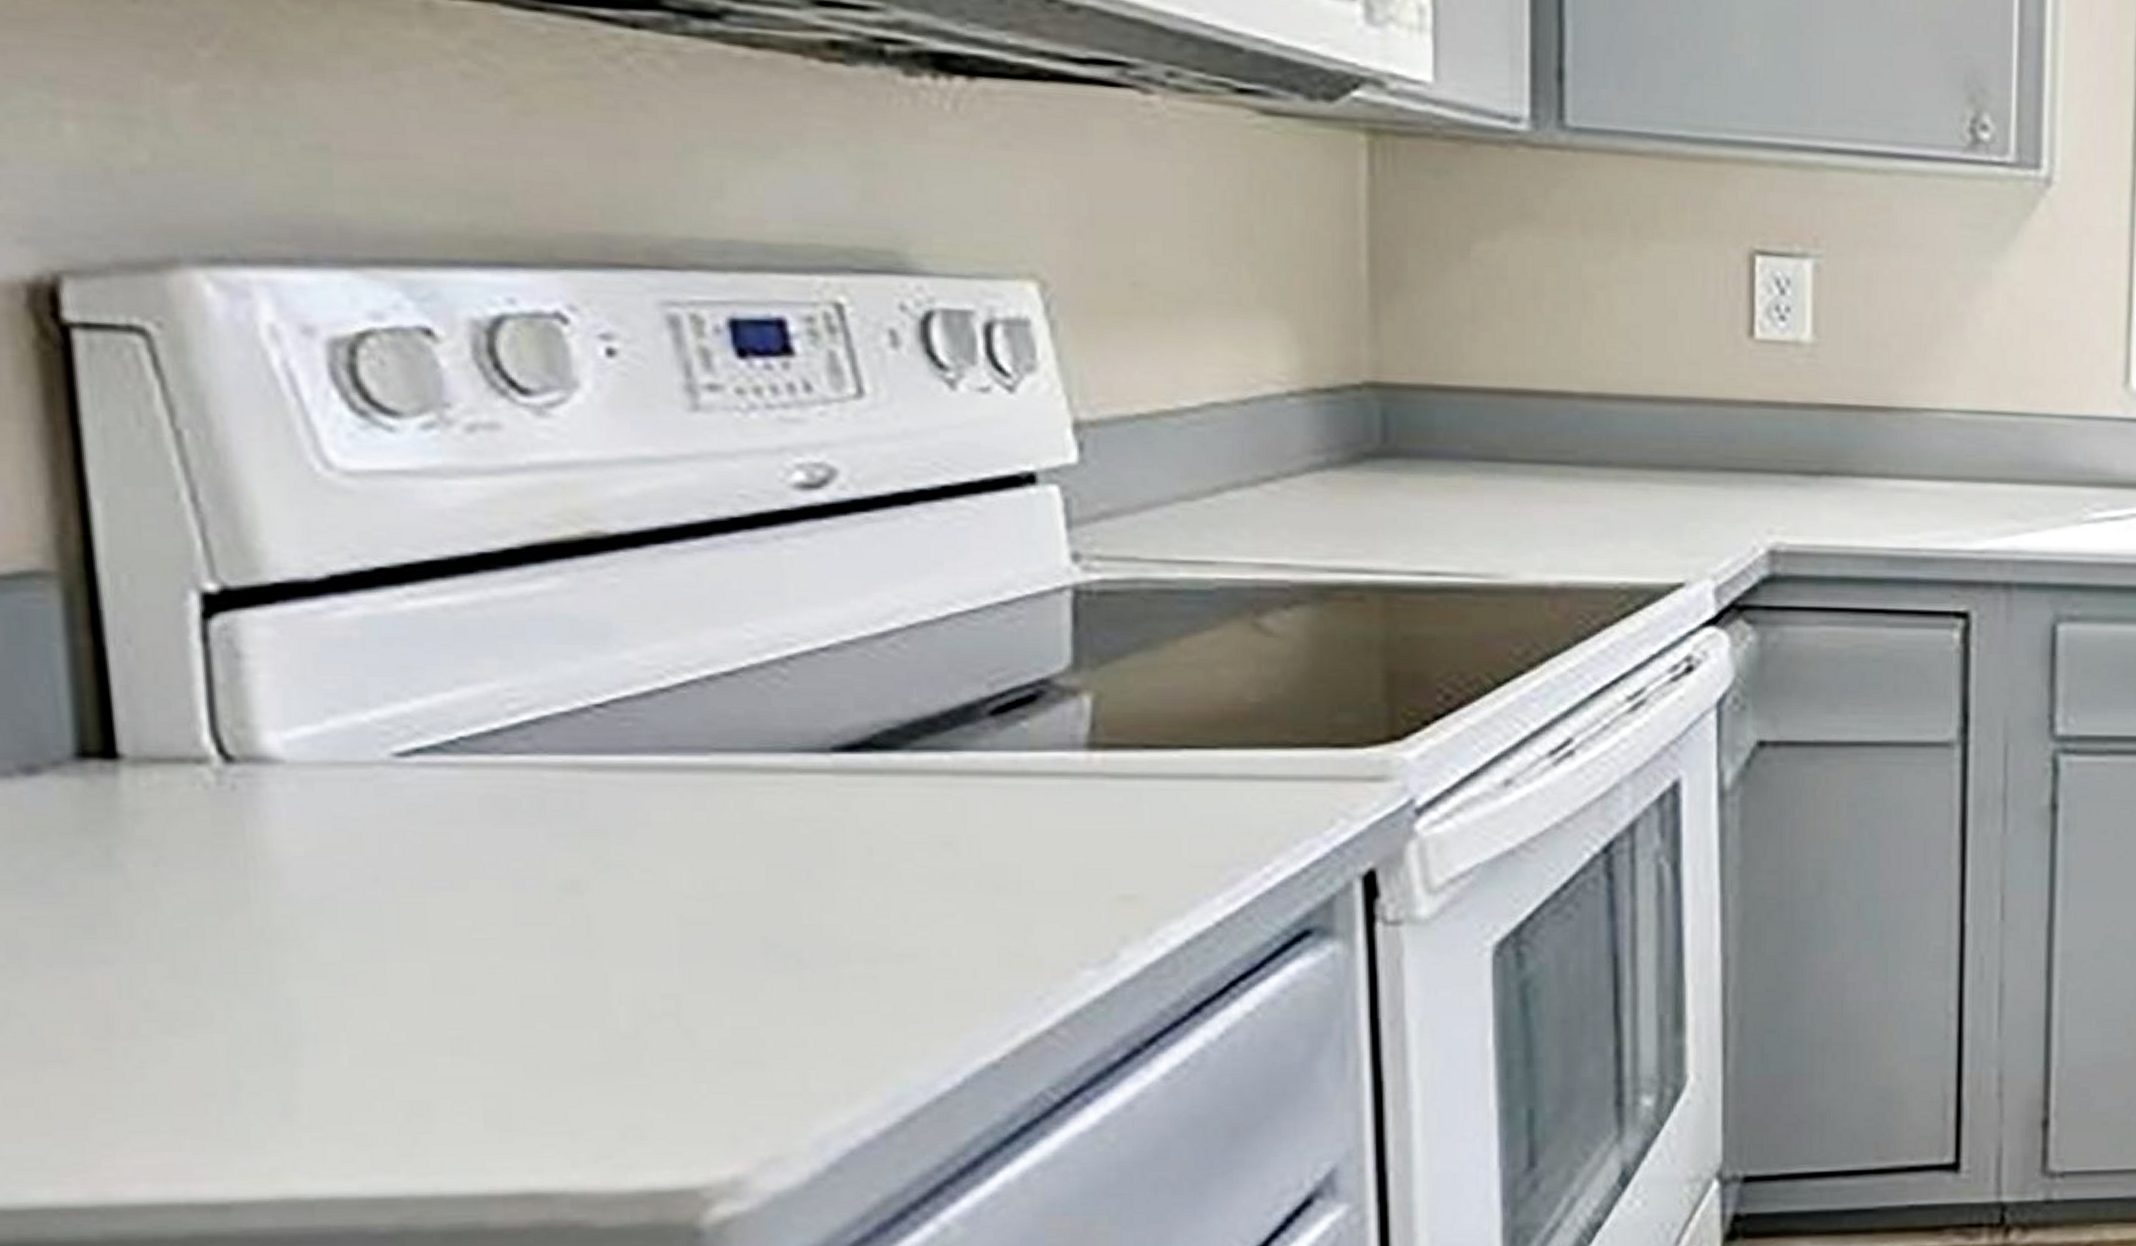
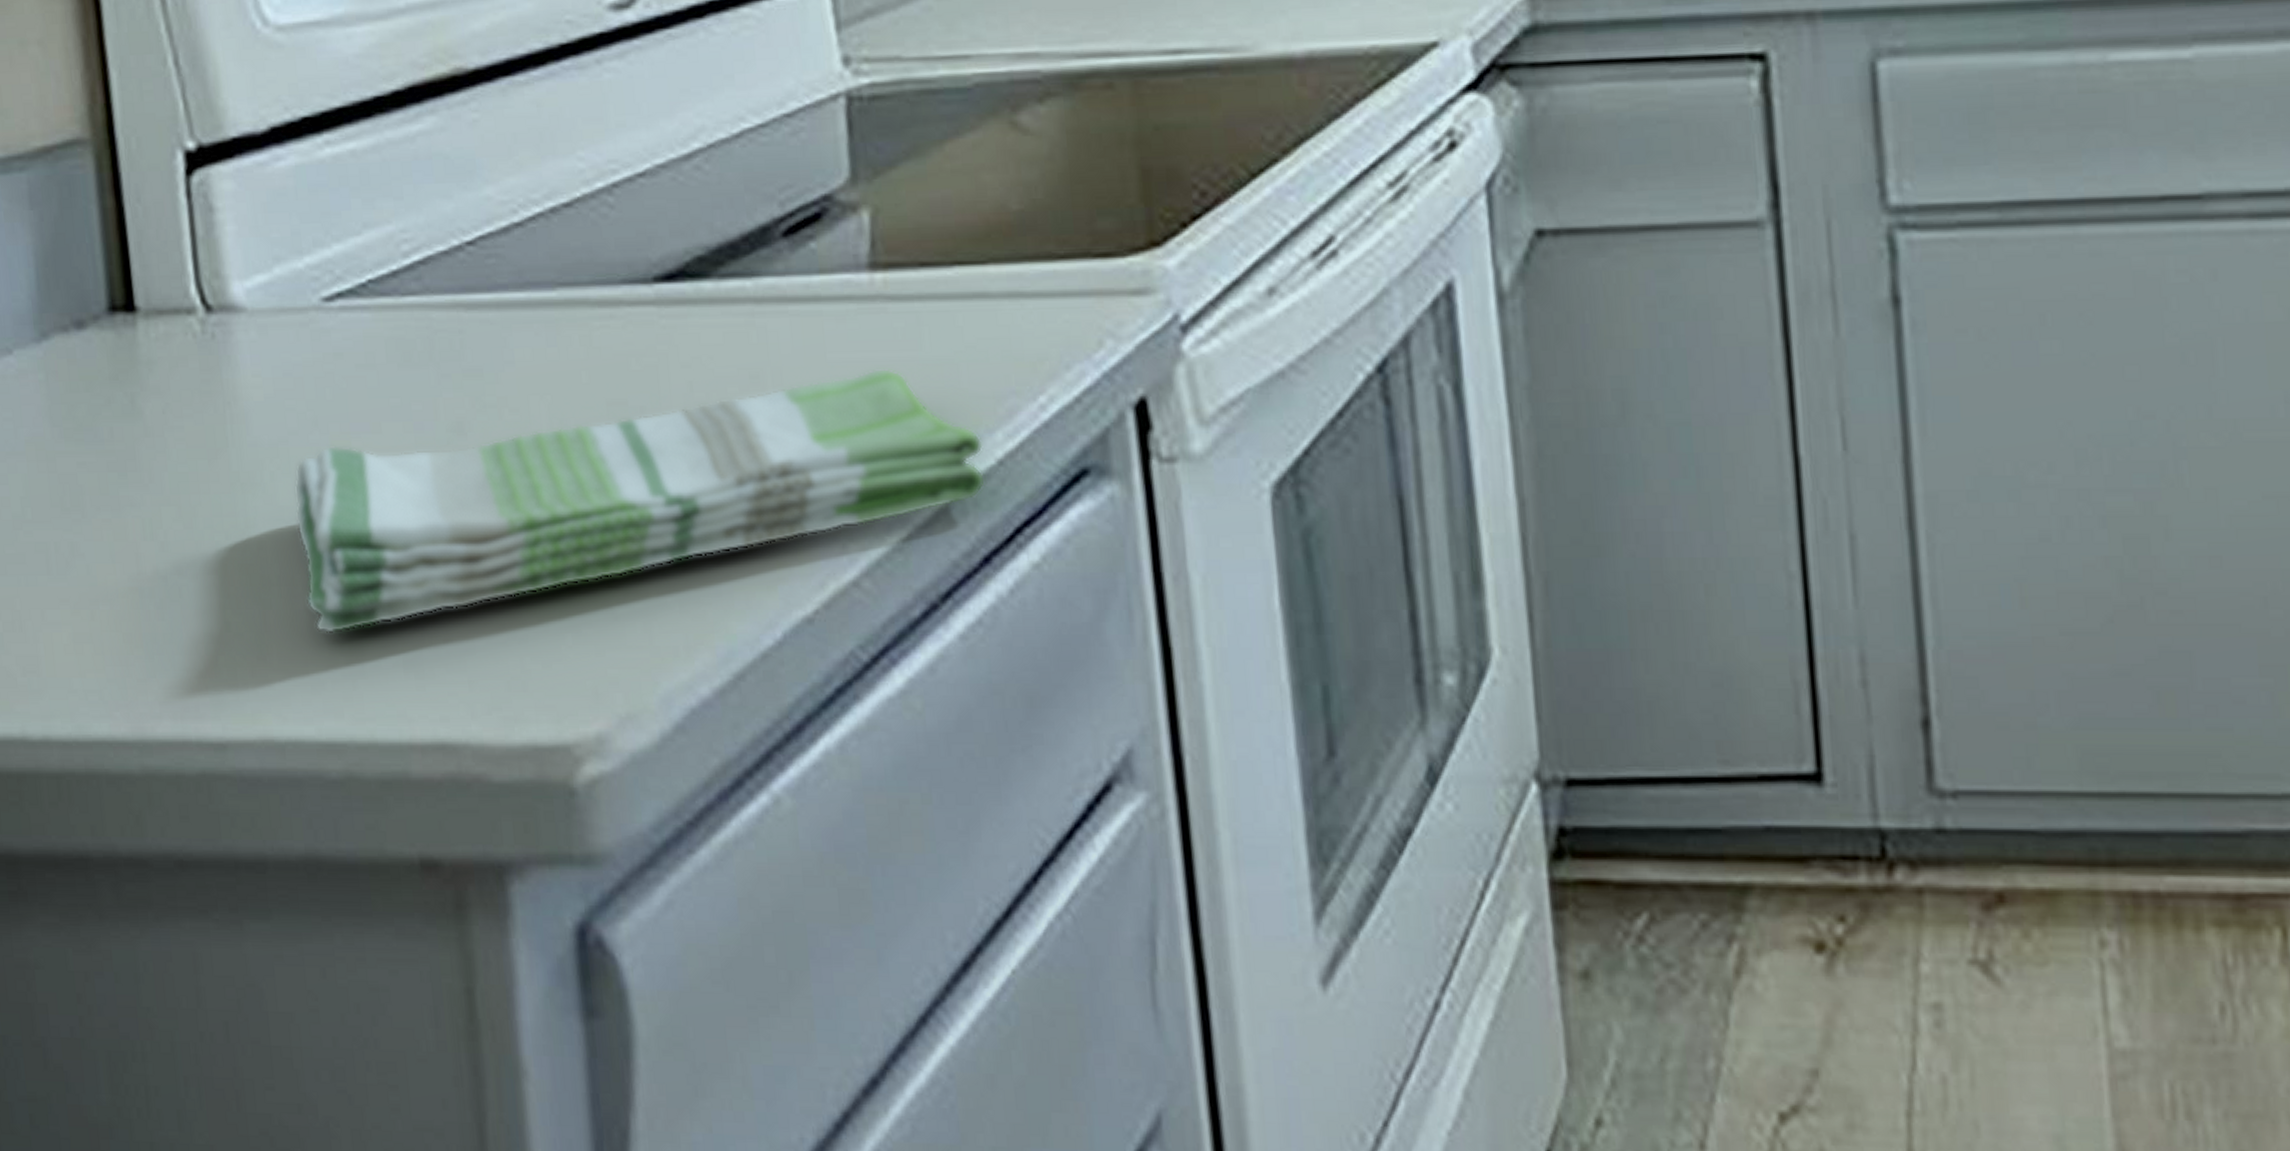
dish towel: none [342,838,1202,1091] -> present [294,367,986,634]

